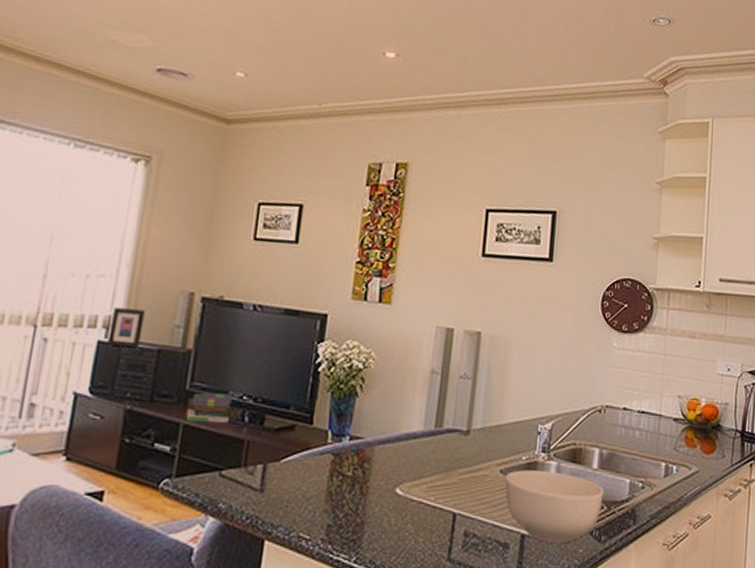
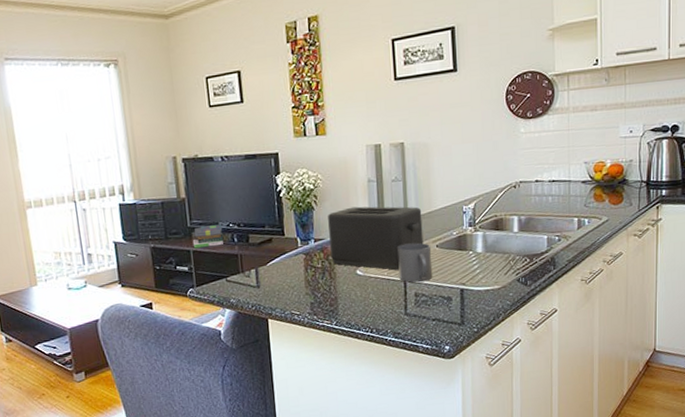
picture frame: present [107,307,146,349] -> none [123,176,148,206]
toaster: none [367,401,489,495] -> present [328,206,424,270]
mug: none [448,462,494,516] -> present [397,242,433,282]
bowl: present [505,470,604,544] -> none [441,239,526,293]

